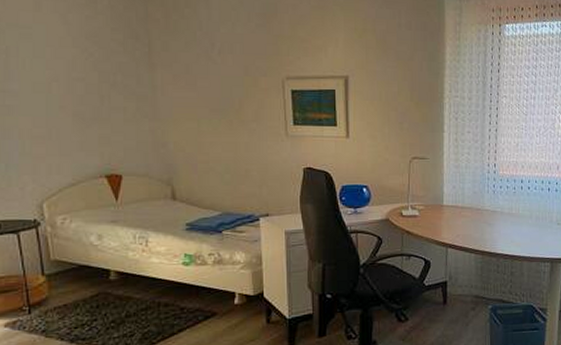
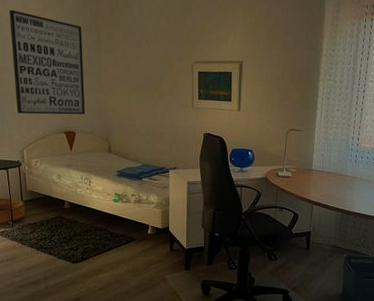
wall art: none [12,10,134,153] -> present [9,9,85,115]

